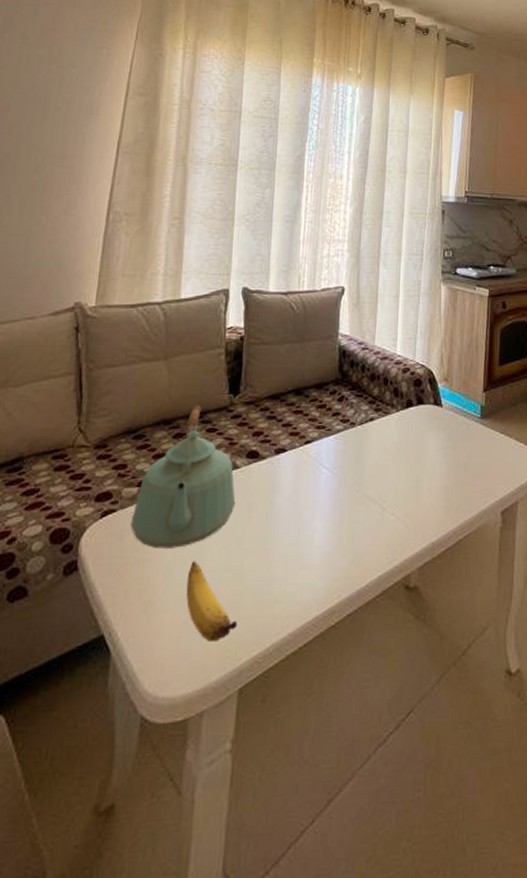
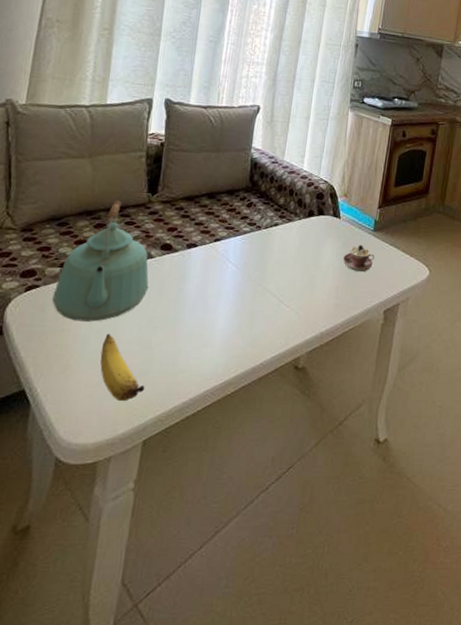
teacup: none [449,435,484,467] -> present [342,244,375,272]

